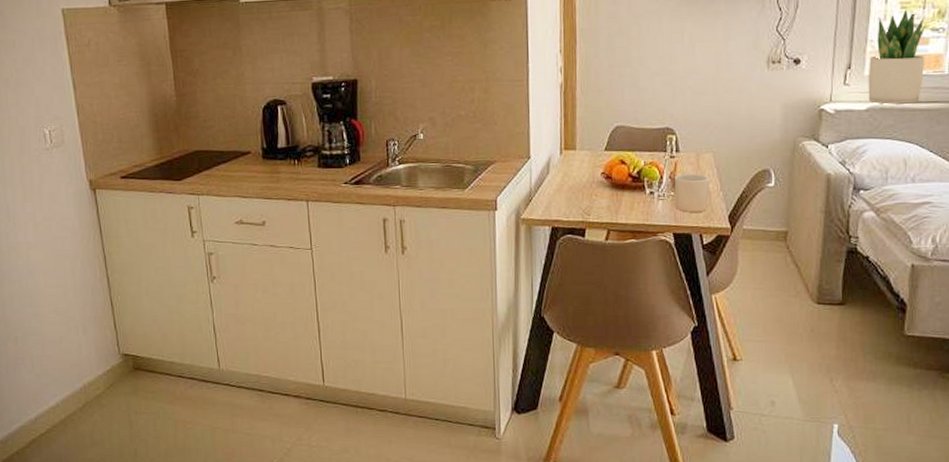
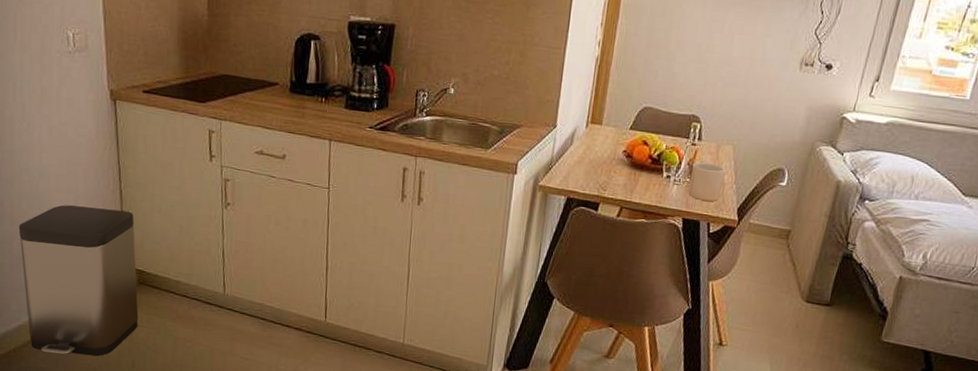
pedal bin: none [12,297,137,452] -> present [18,205,139,356]
planter: present [868,9,926,105] -> none [889,30,958,124]

